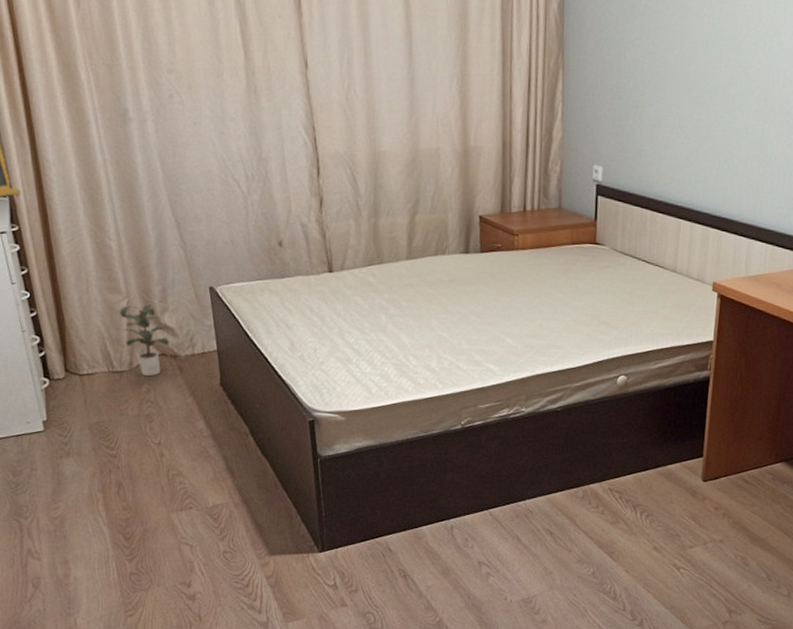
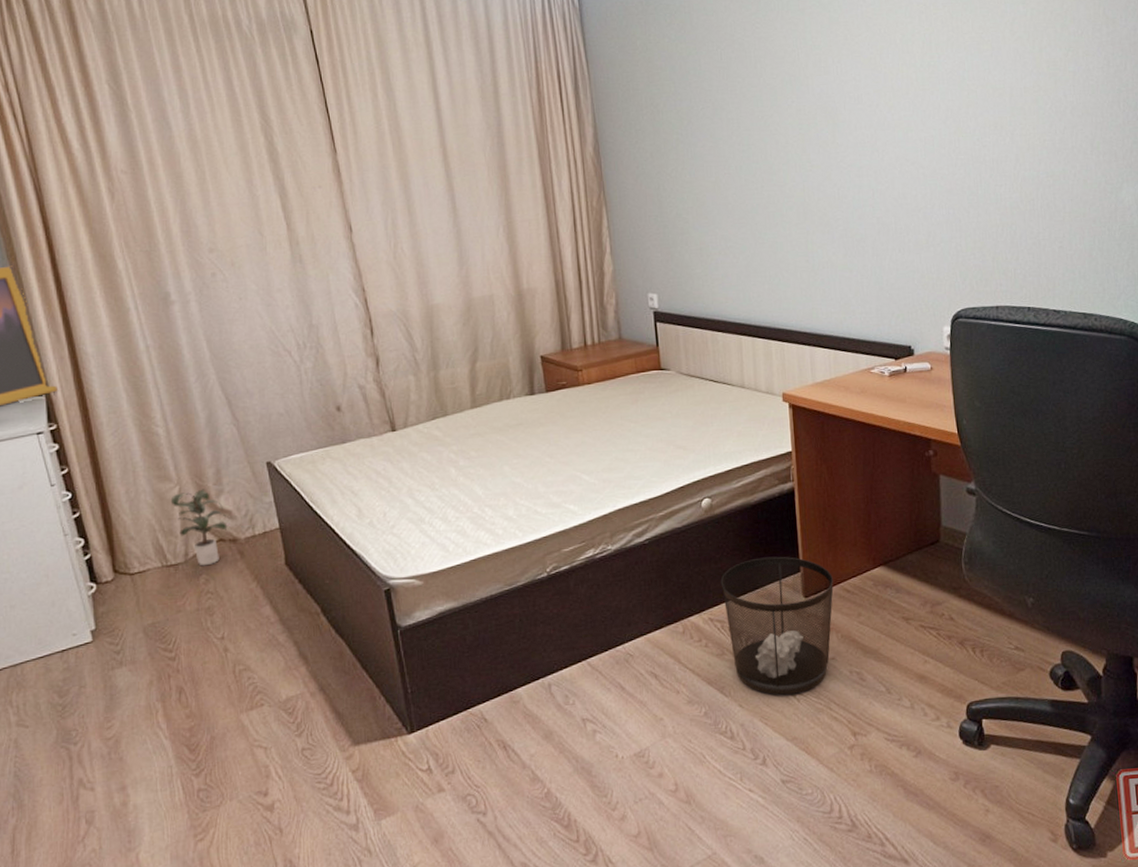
waste bin: none [624,438,734,568] -> present [720,556,834,695]

